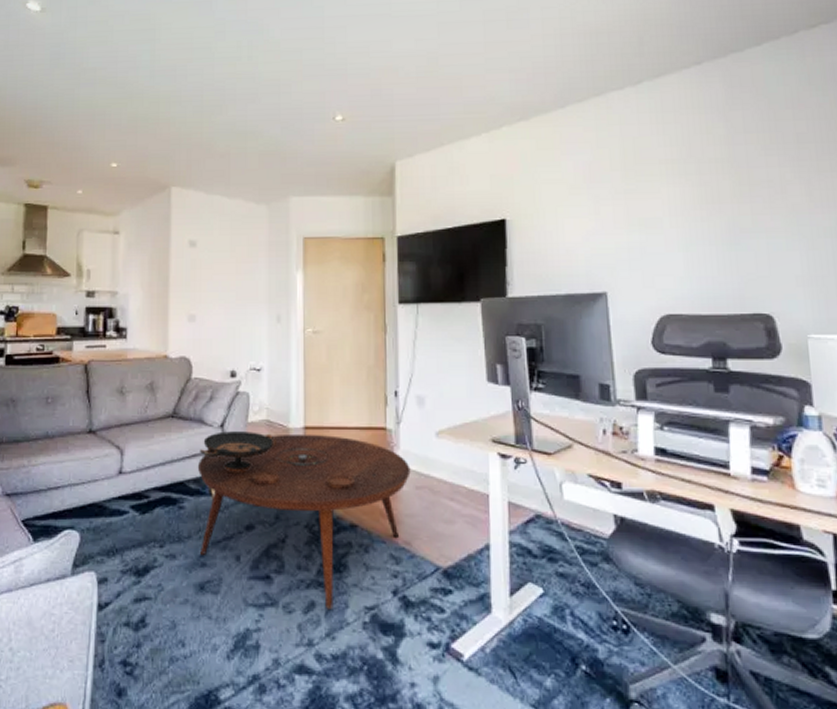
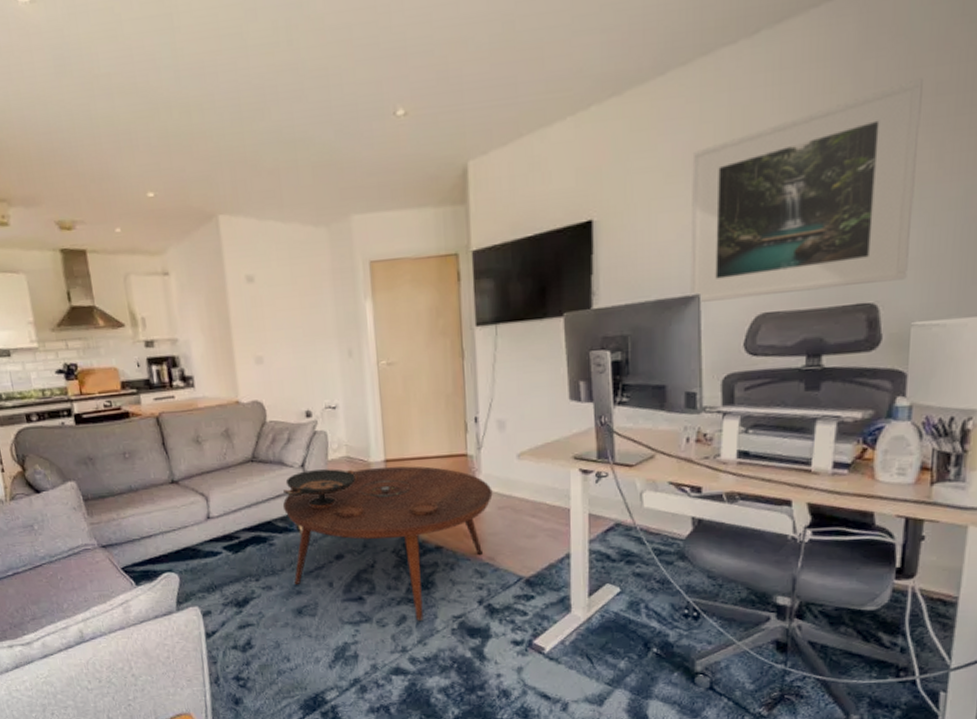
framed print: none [592,128,797,299] -> present [690,78,923,302]

